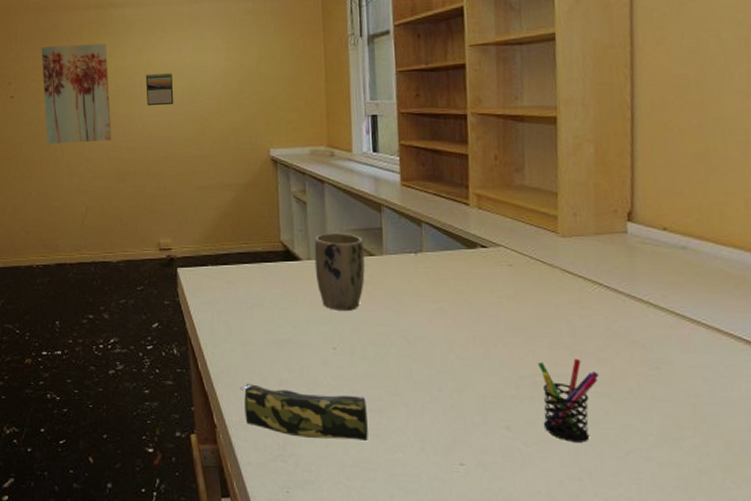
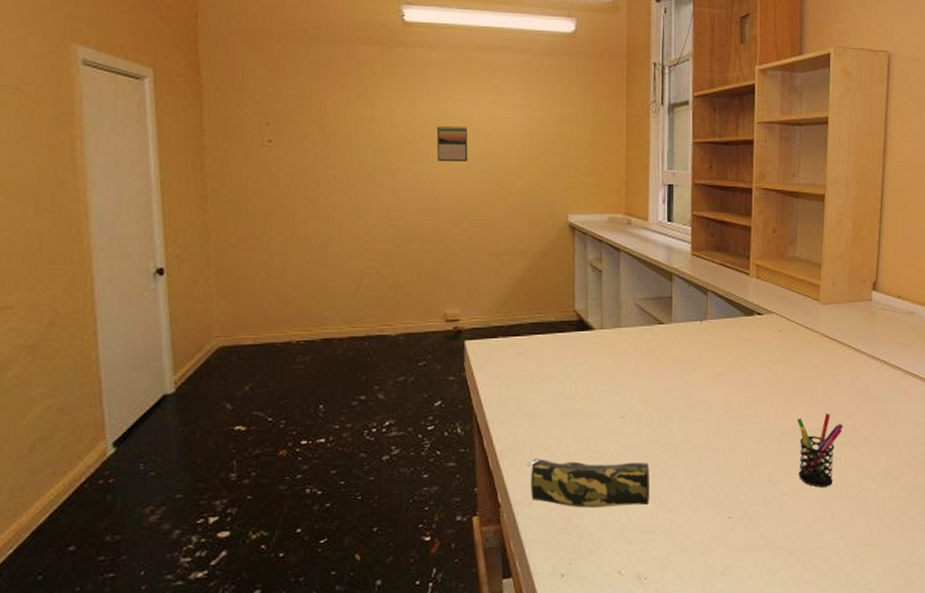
wall art: present [41,43,112,144] -> none [310,84,395,200]
plant pot: present [314,232,365,311] -> none [607,301,654,379]

